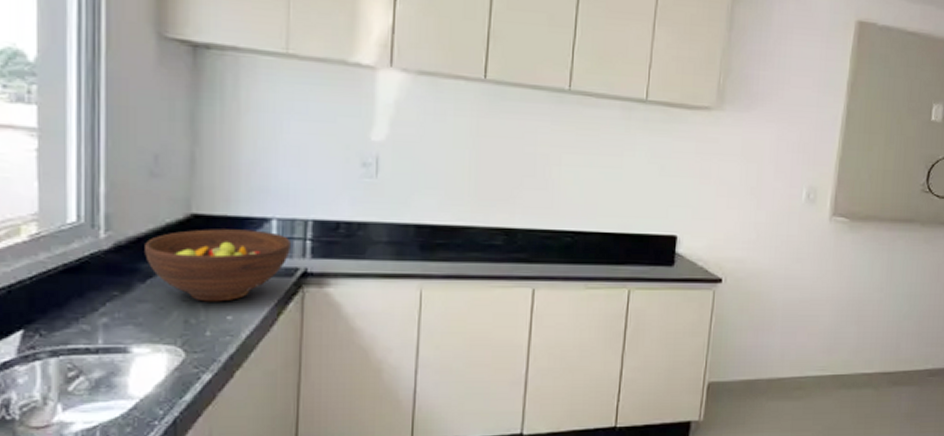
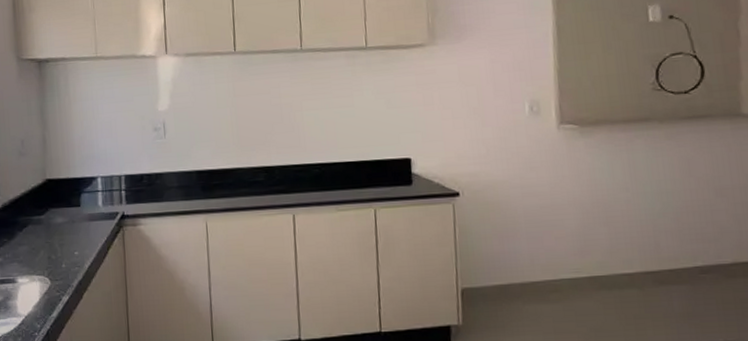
fruit bowl: present [145,229,291,302] -> none [20,186,112,242]

